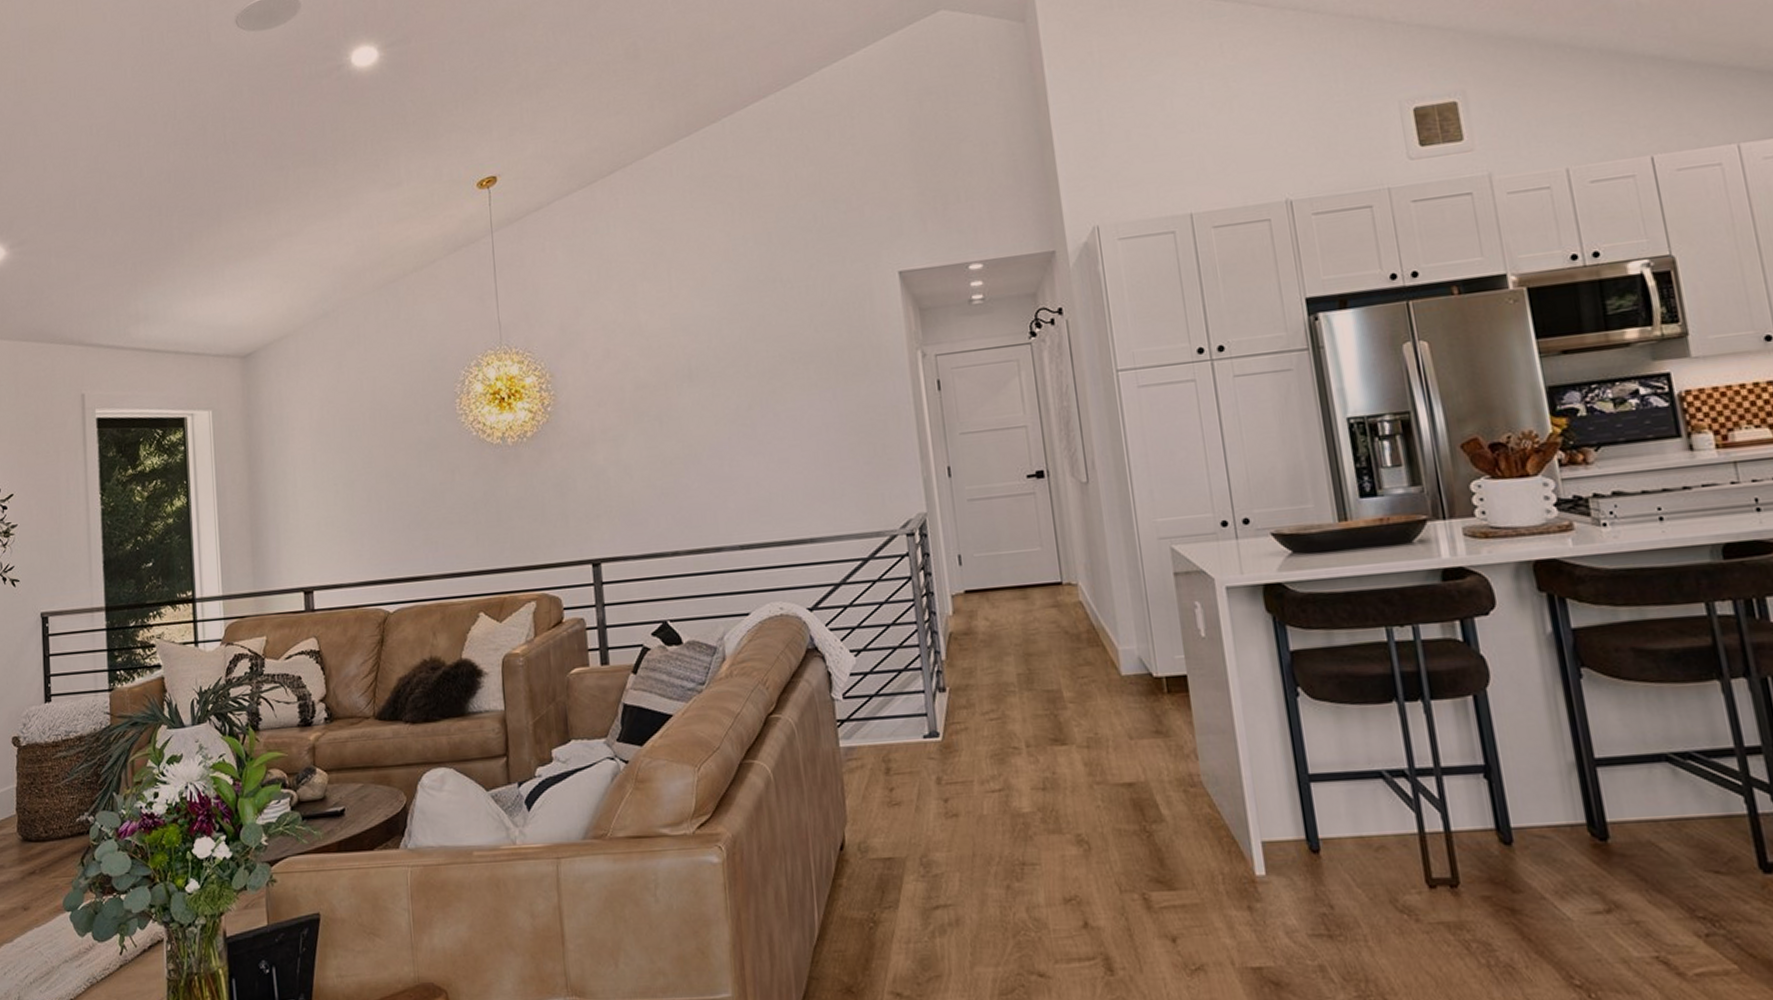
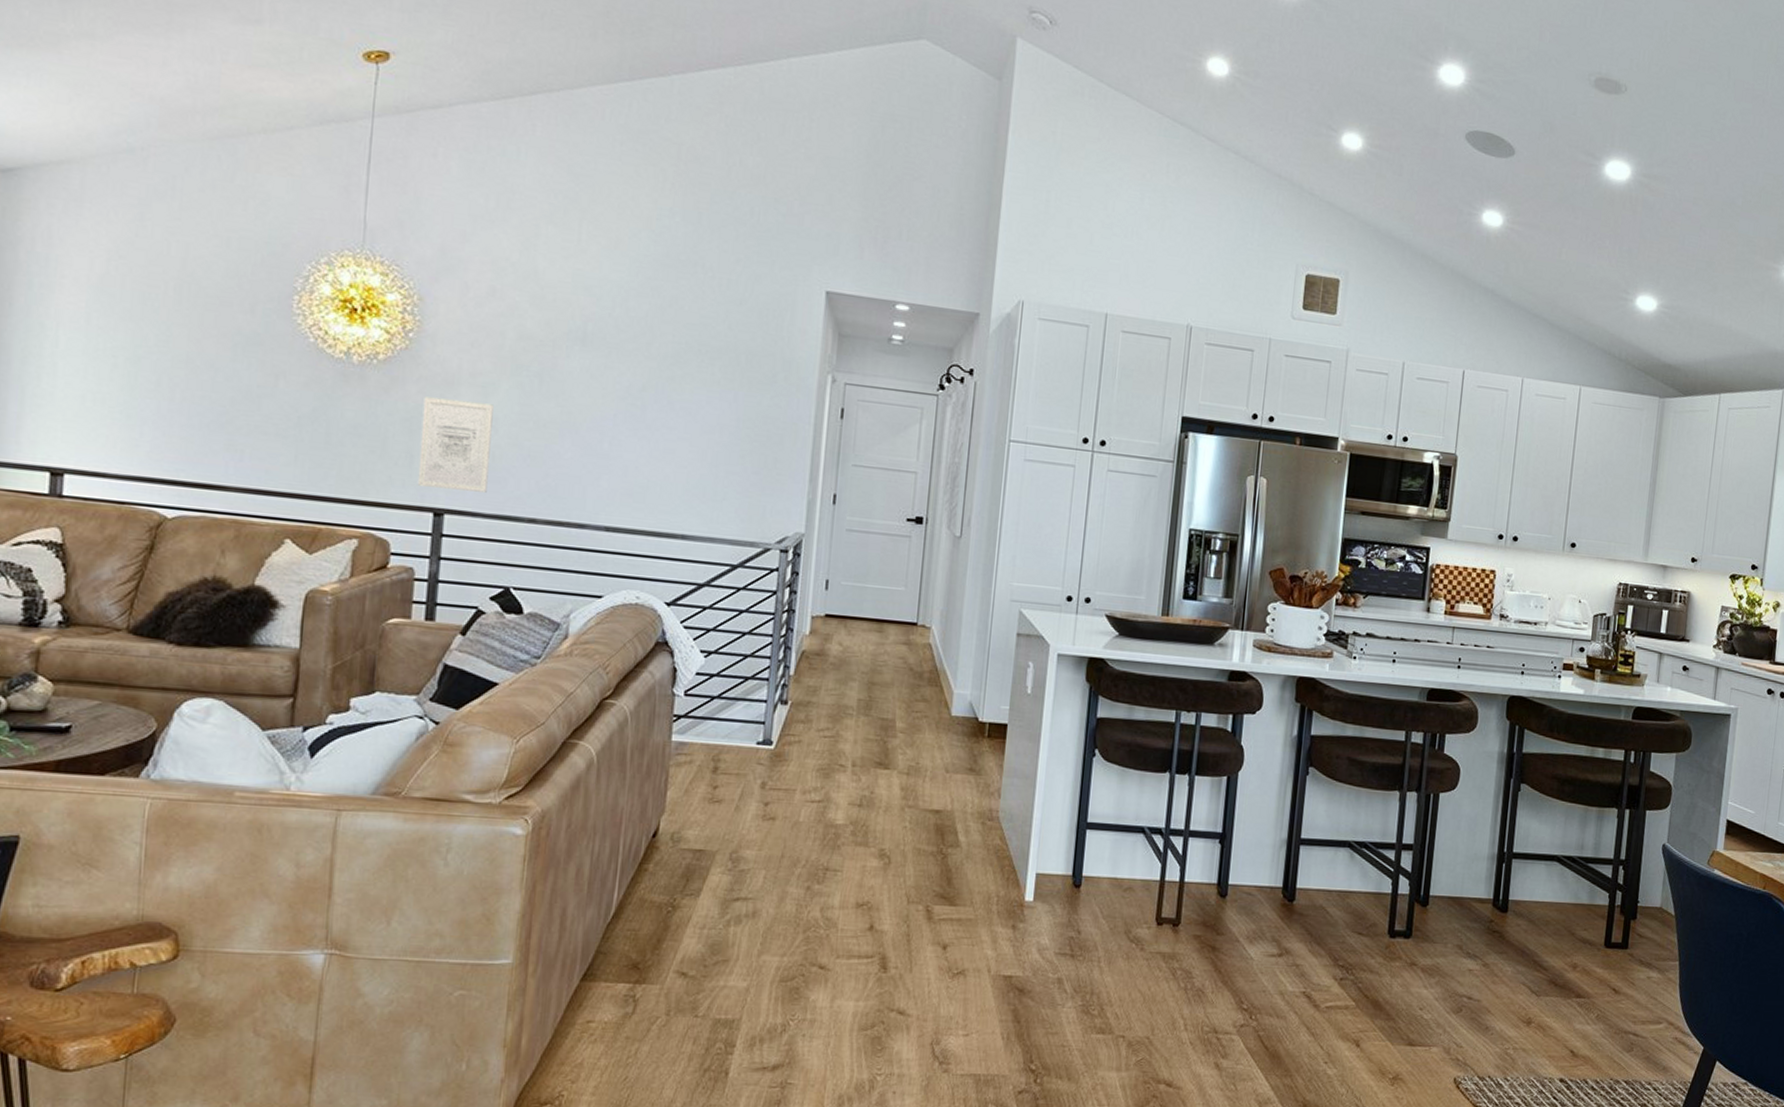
wall art: none [568,454,633,542] -> present [417,396,494,493]

